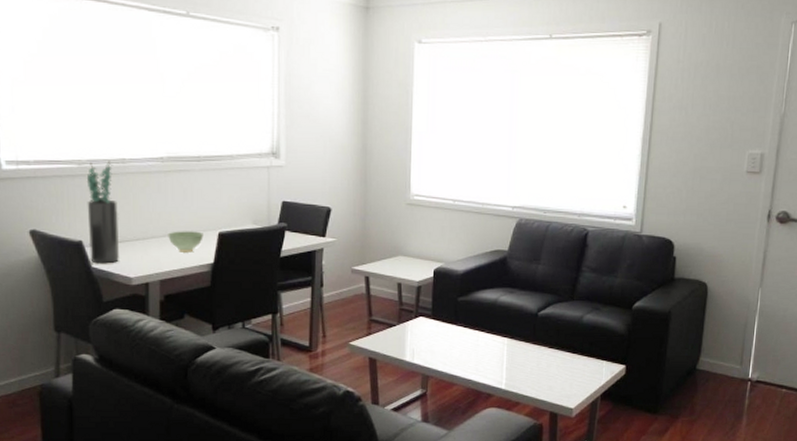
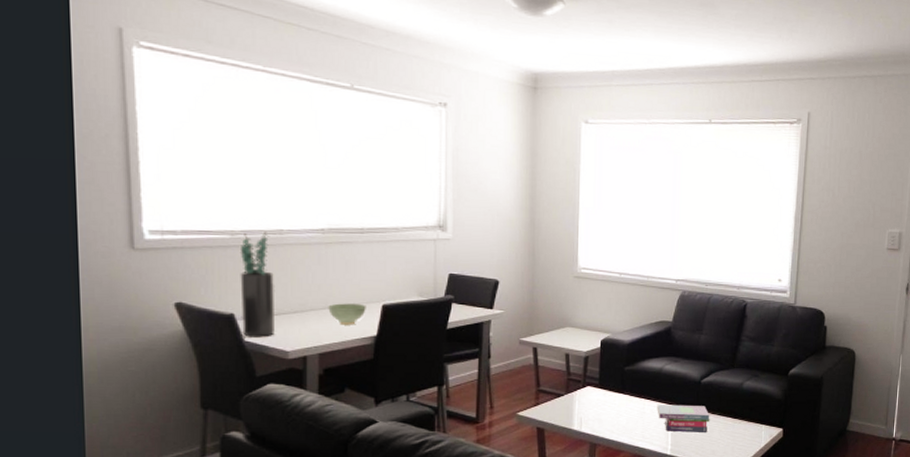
books: none [491,337,547,367] -> present [657,405,710,432]

